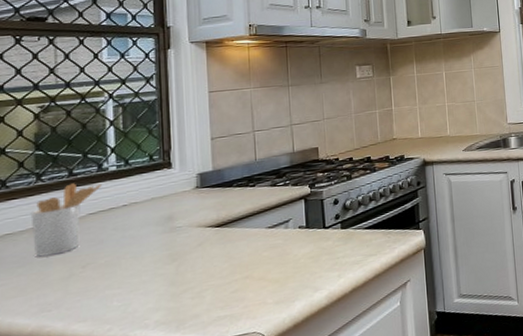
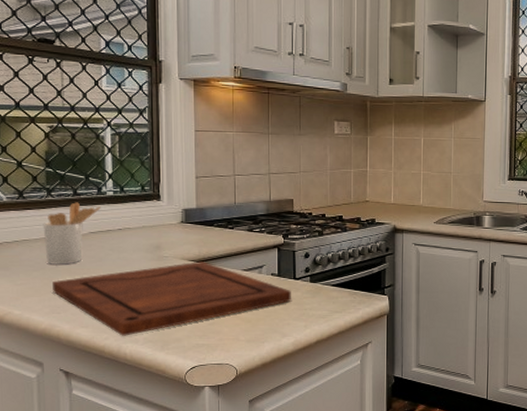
cutting board: none [42,225,322,324] -> present [52,261,291,336]

